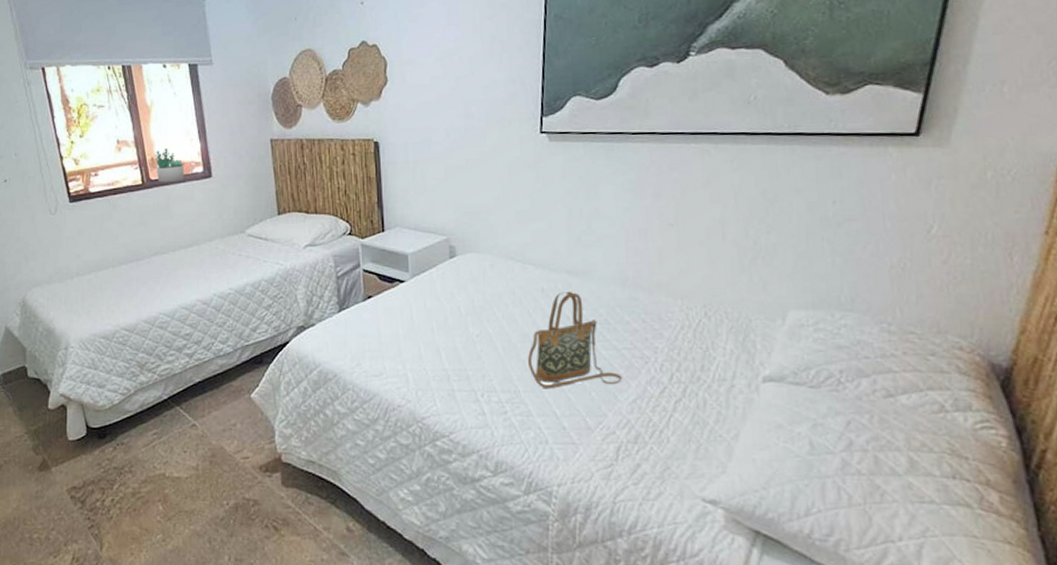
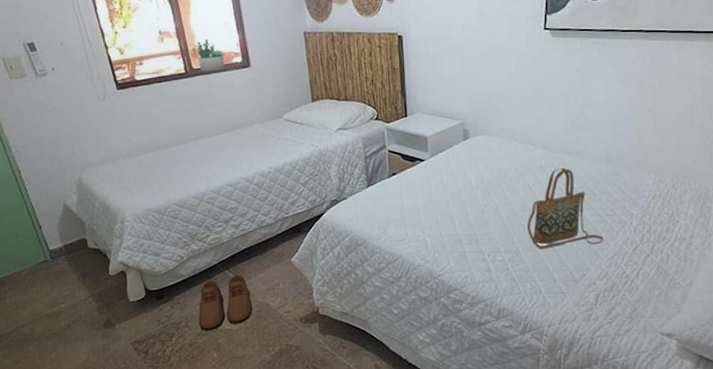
shoe: none [144,412,205,478] -> present [199,275,252,331]

